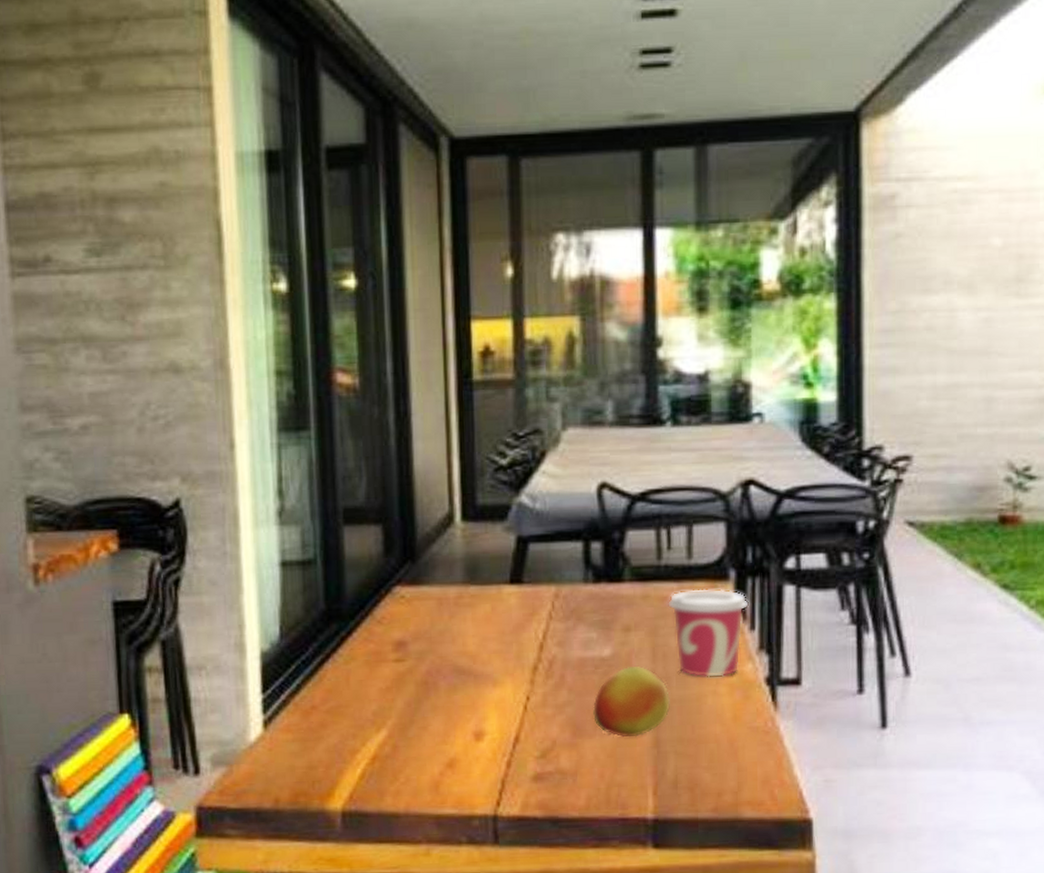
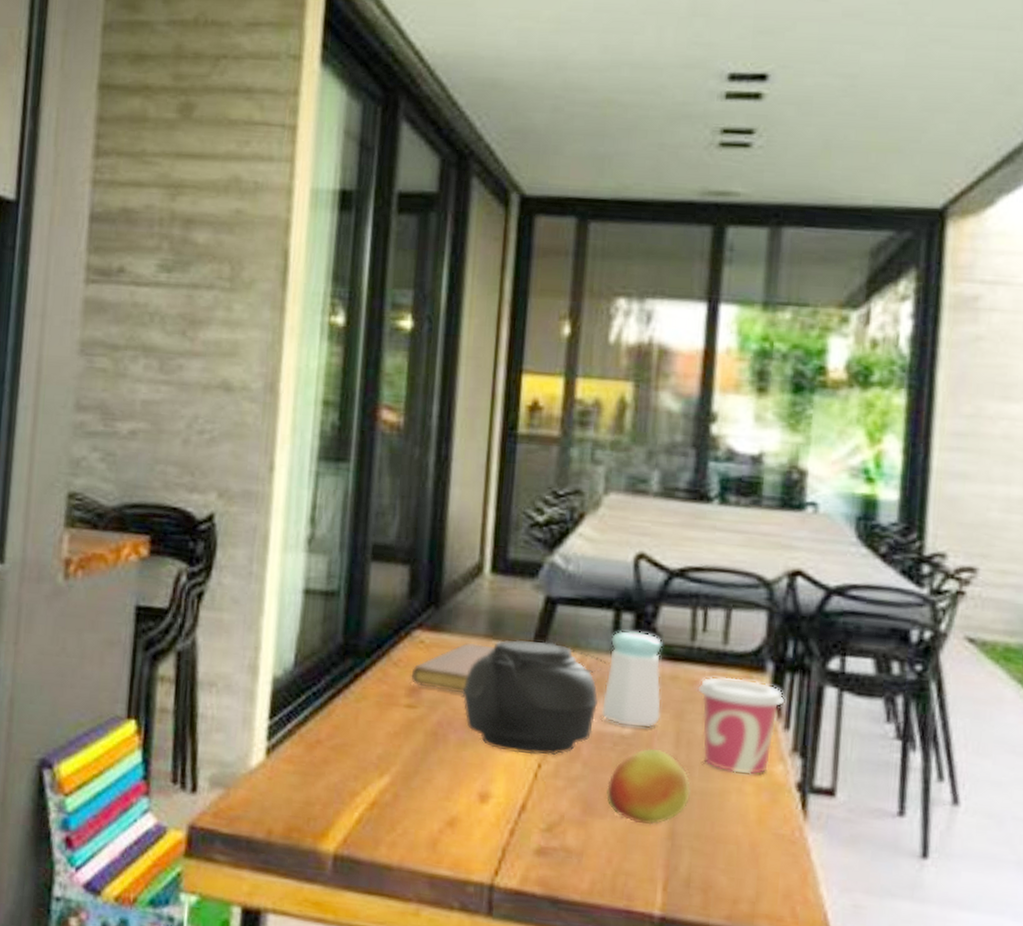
notebook: none [396,590,473,642] -> present [411,642,495,695]
teapot: none [447,577,584,690] -> present [462,639,610,756]
salt shaker: none [580,558,636,649] -> present [601,630,663,728]

